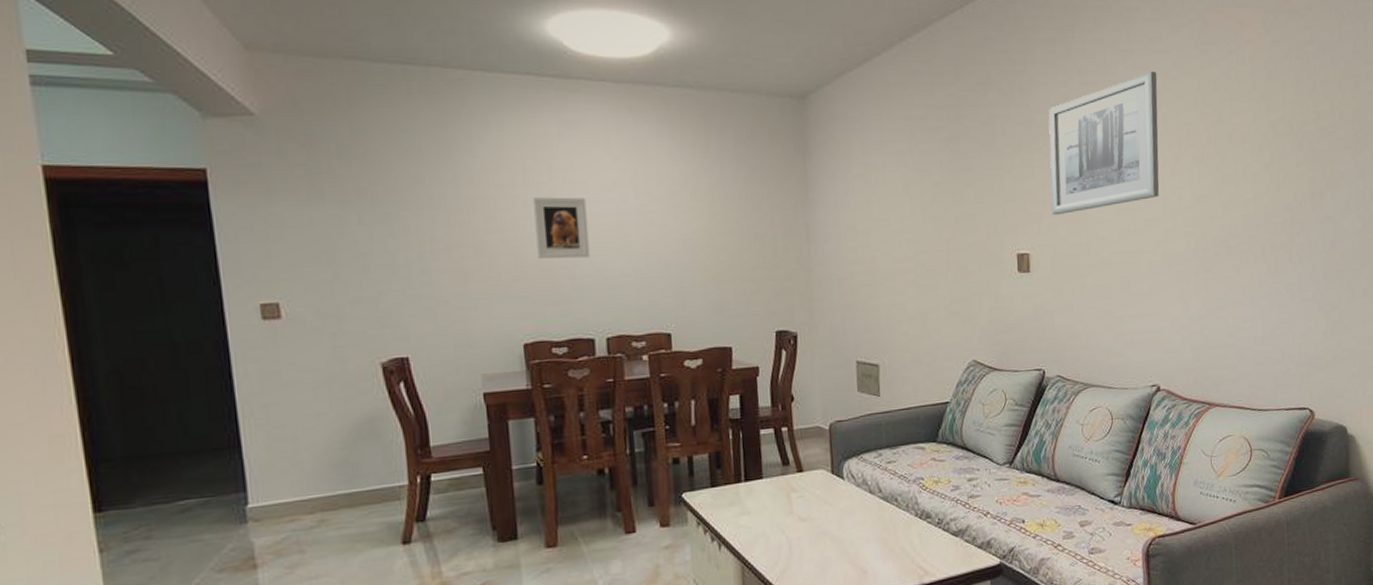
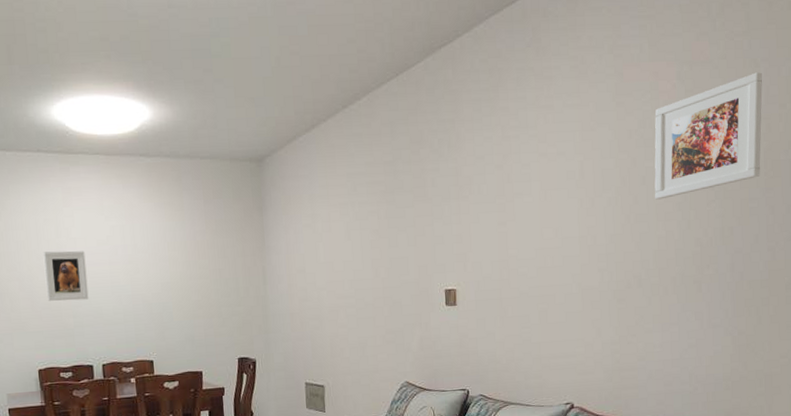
wall art: present [1048,72,1160,216] -> none [474,124,576,256]
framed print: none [1240,26,1349,159] -> present [654,72,763,200]

